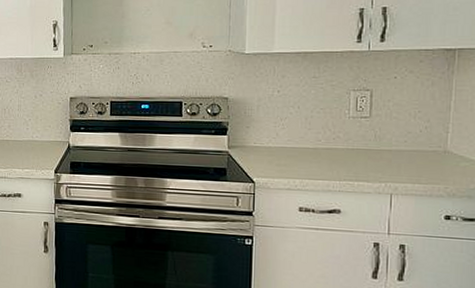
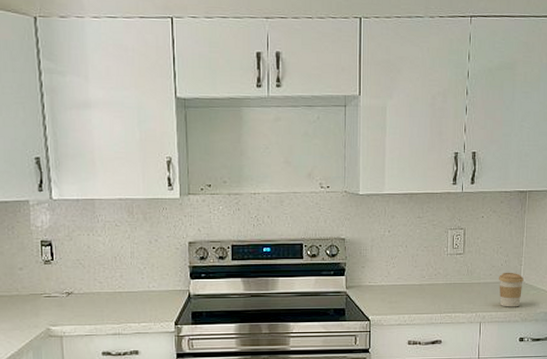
coffee cup: none [417,139,451,180] -> present [499,272,524,307]

